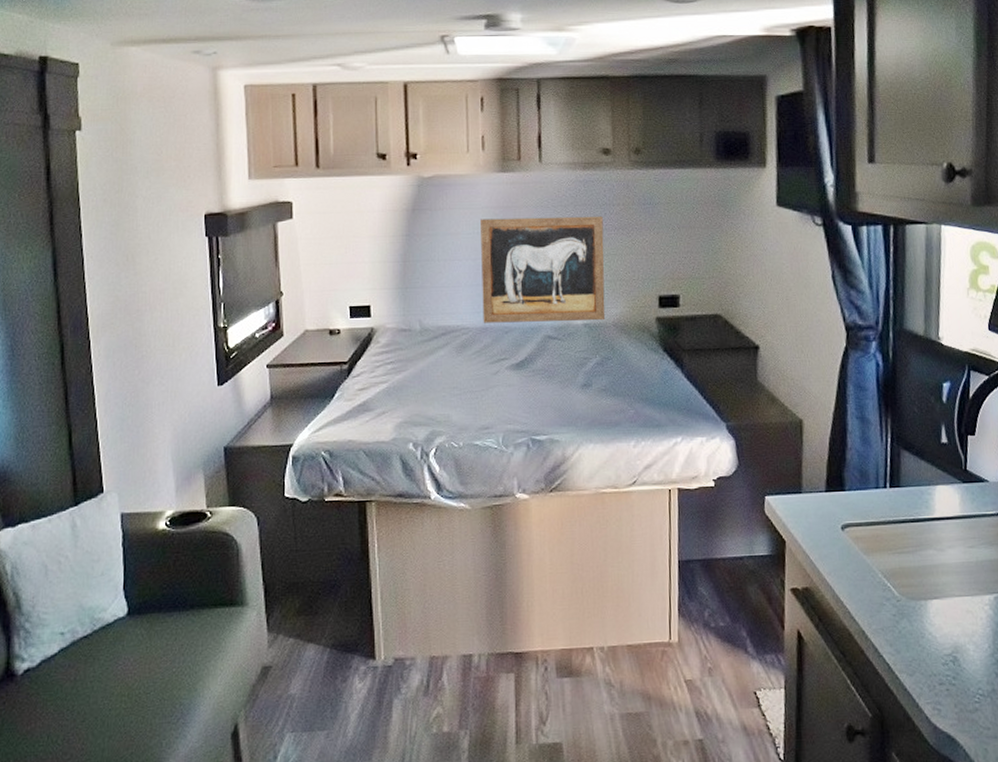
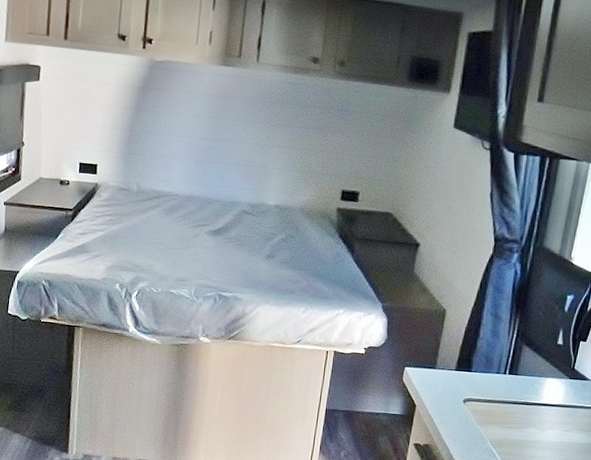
wall art: present [480,216,606,323] -> none [191,103,304,205]

